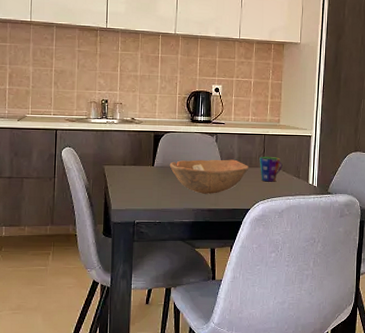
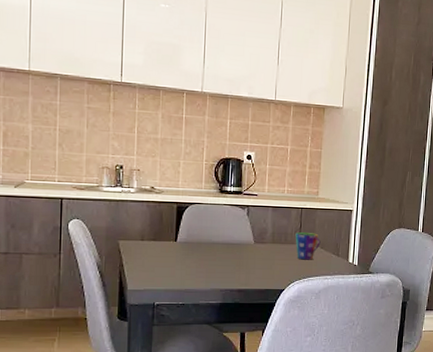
bowl: present [169,159,249,194] -> none [194,235,284,273]

